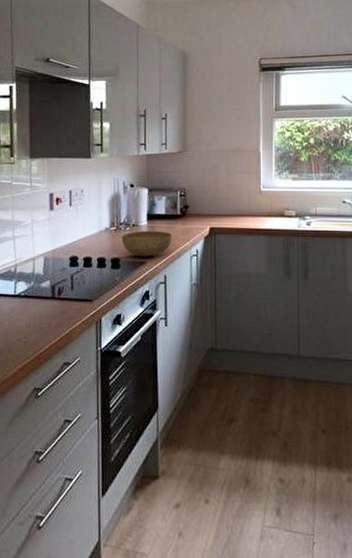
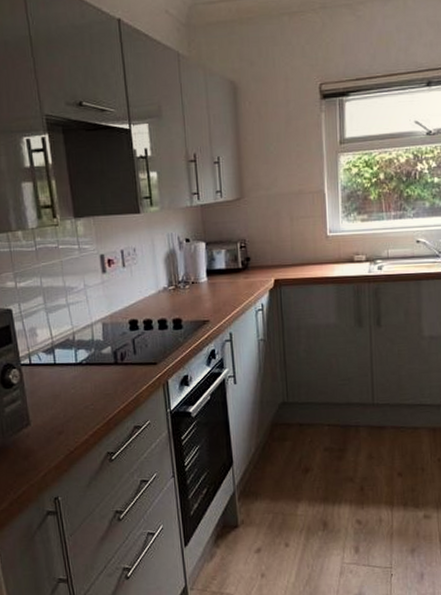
bowl: present [121,230,172,257] -> none [181,287,235,316]

